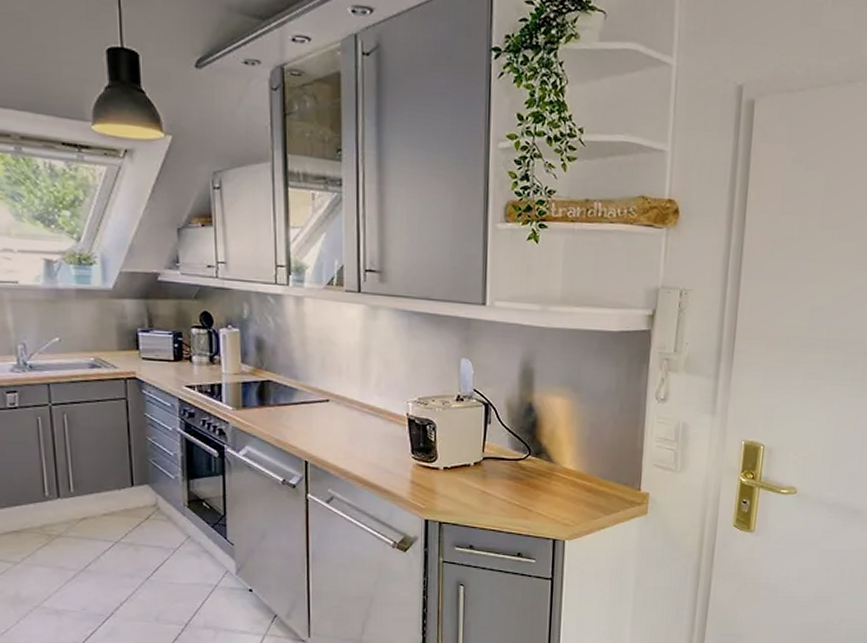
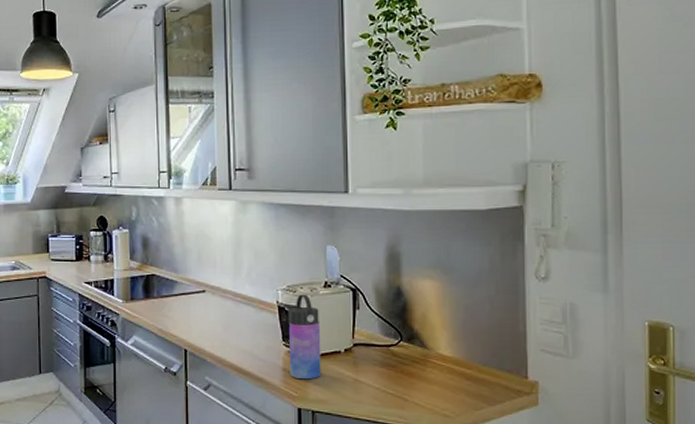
water bottle: none [418,407,451,492] -> present [288,294,321,380]

